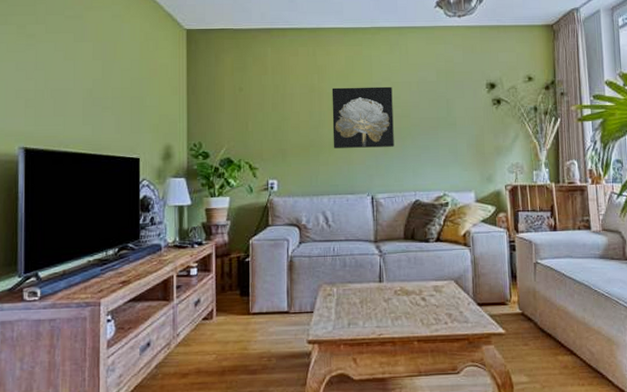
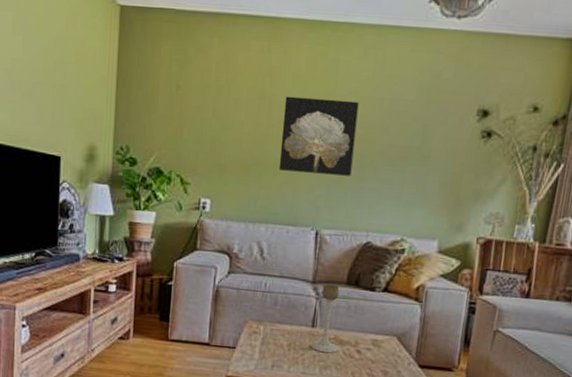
candle holder: none [381,240,405,305] -> present [311,283,340,354]

